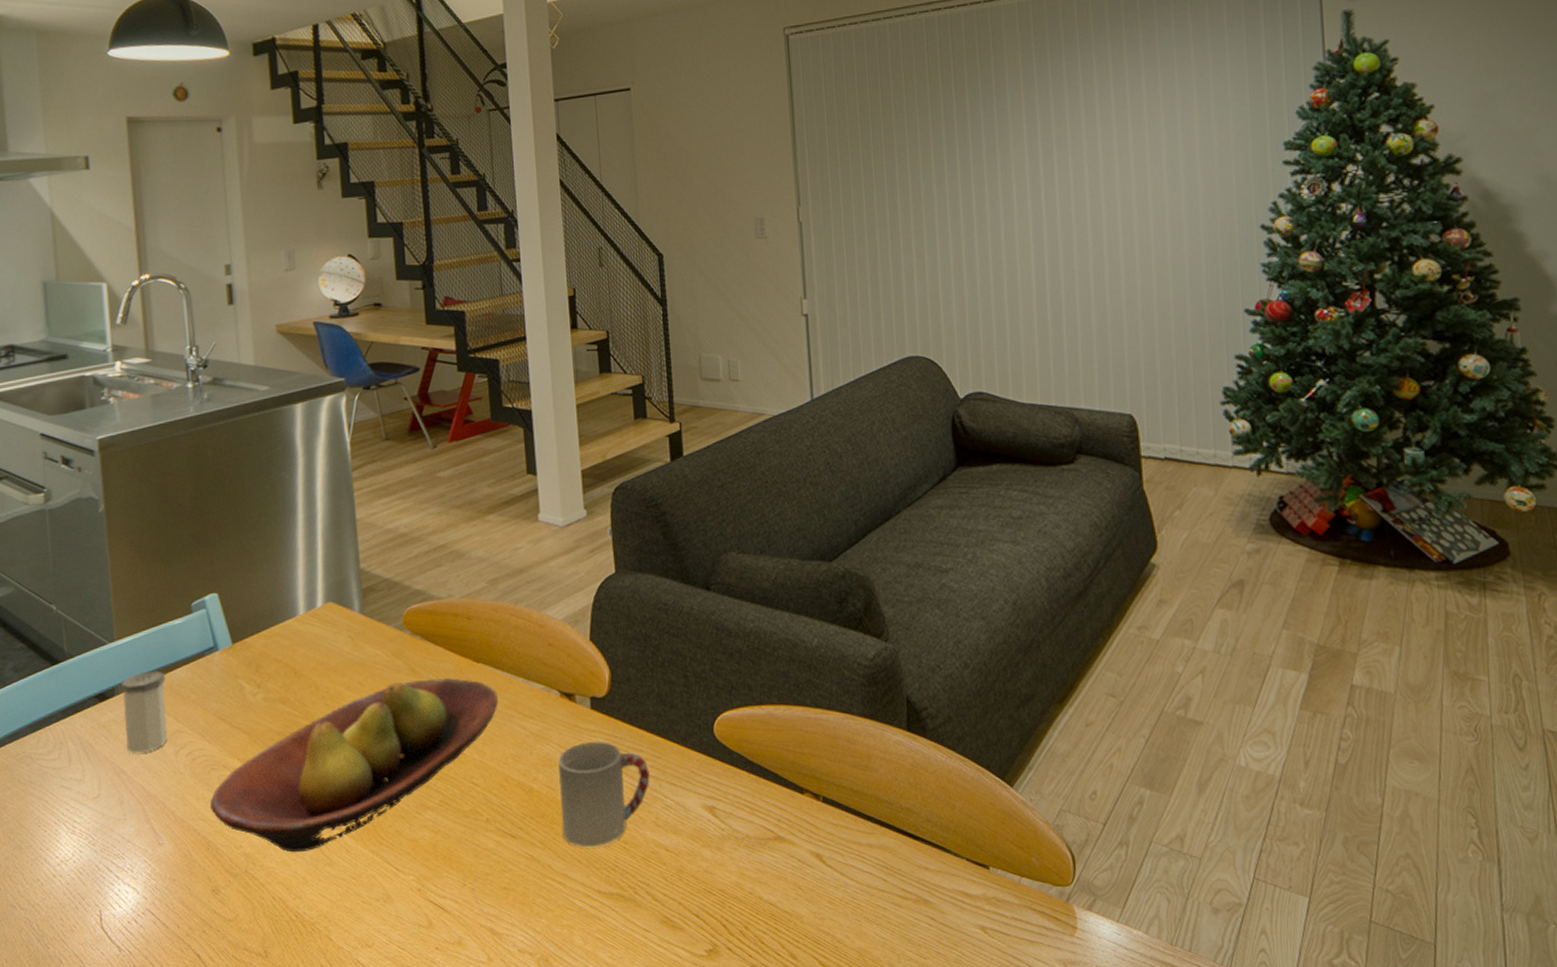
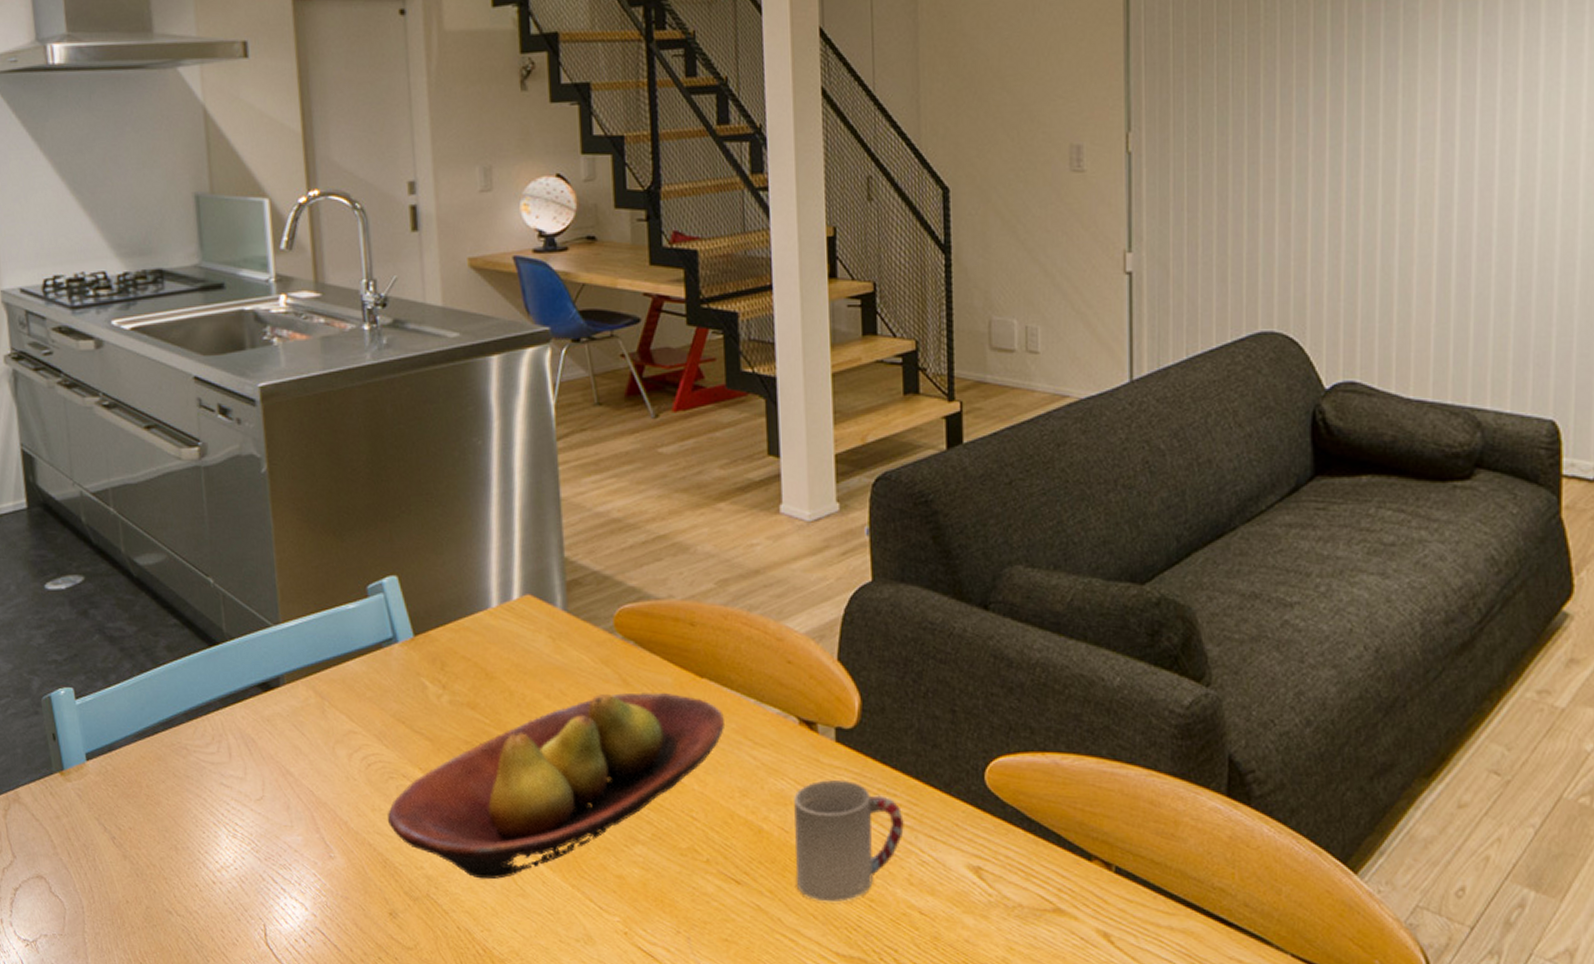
salt shaker: present [120,671,168,754] -> none [286,660,340,754]

